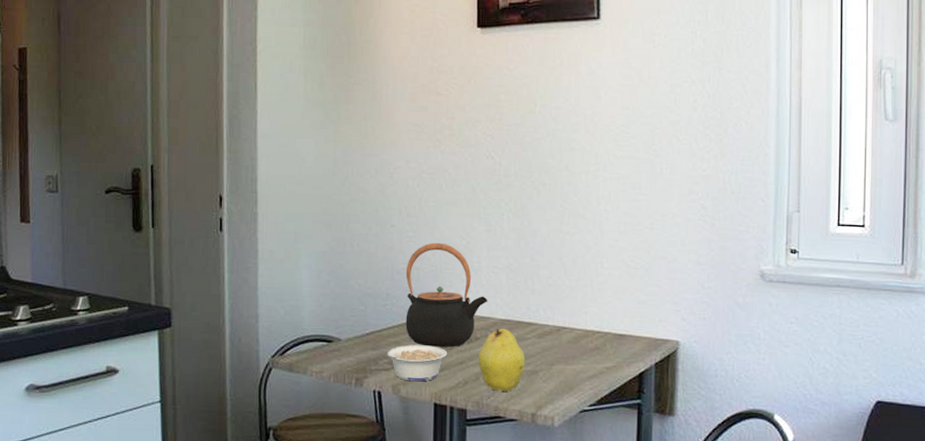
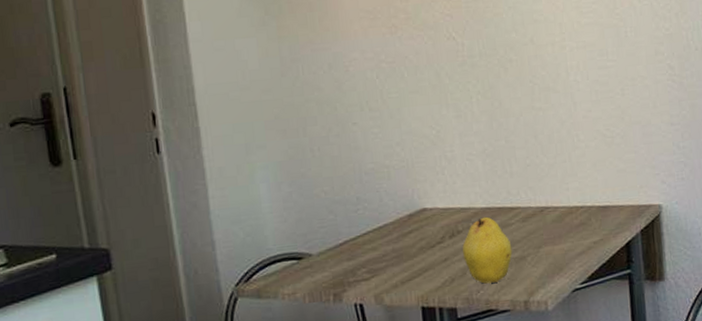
legume: present [384,345,448,382] -> none [361,246,430,288]
teapot: present [405,242,488,347] -> none [375,135,466,248]

